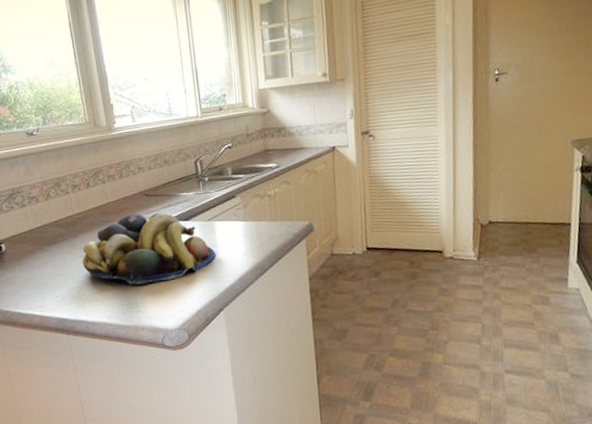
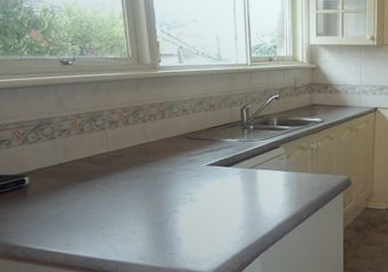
fruit bowl: present [82,212,216,285] -> none [116,155,256,227]

